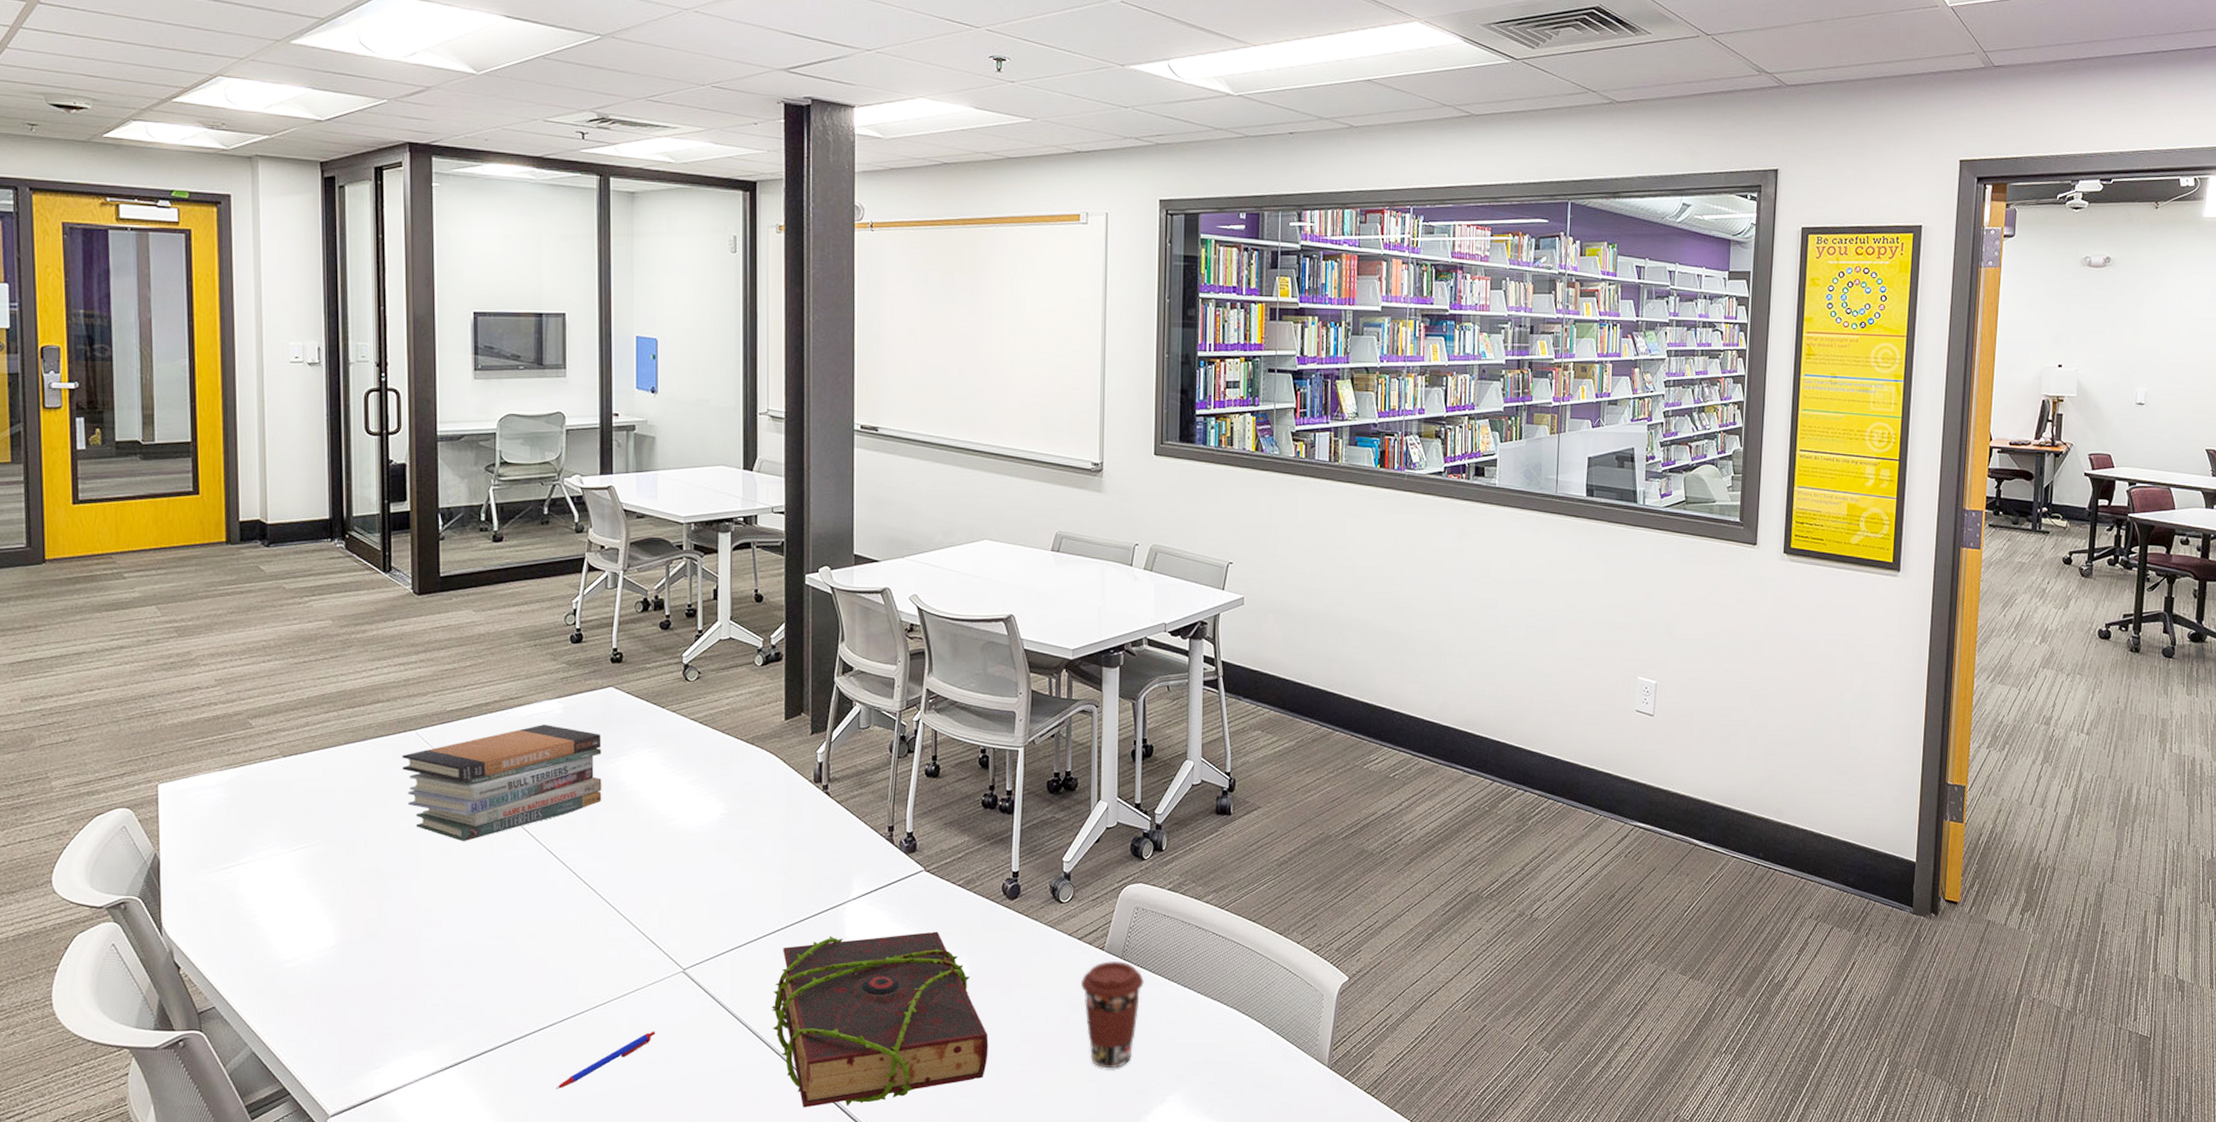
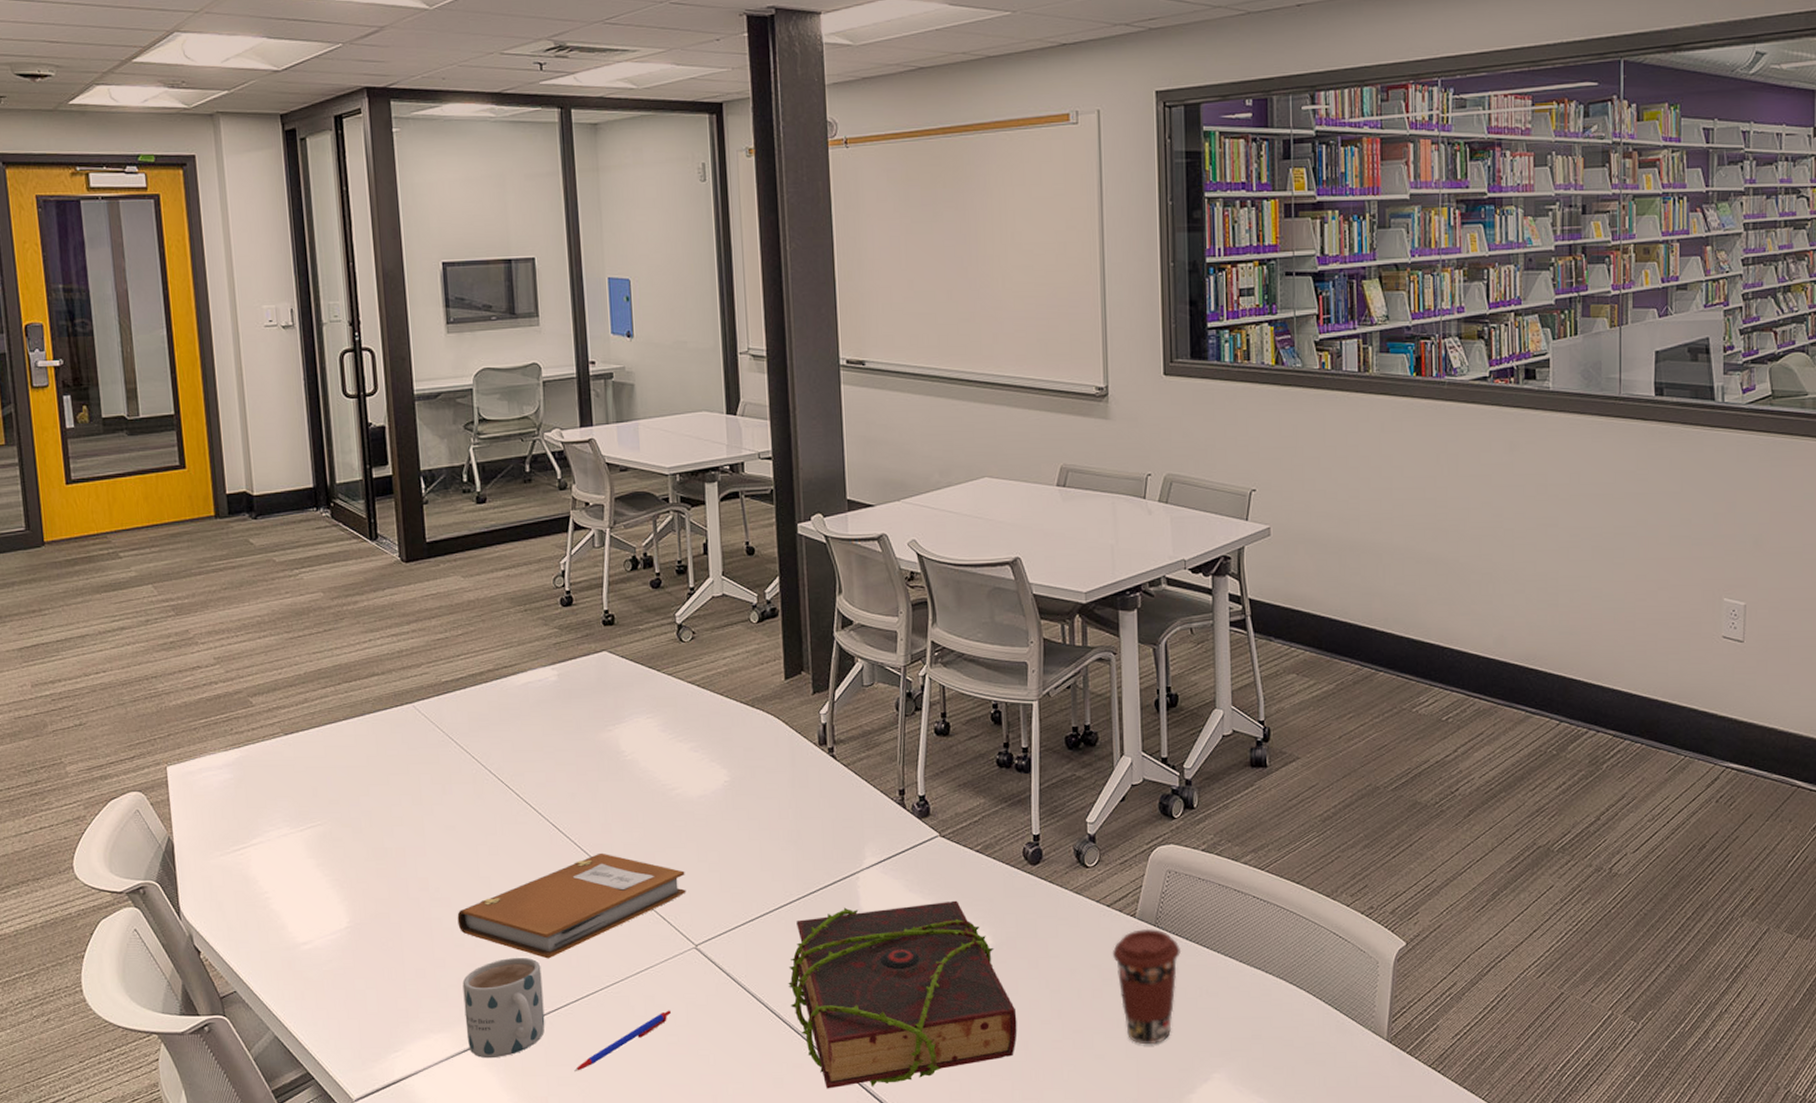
book stack: present [402,725,602,842] -> none [401,693,603,818]
notebook: none [447,879,677,980] -> present [457,852,686,959]
mug: none [449,978,529,1076] -> present [462,957,545,1059]

